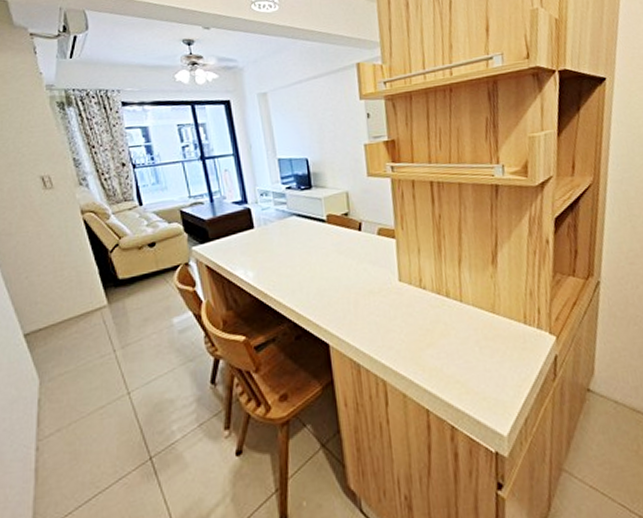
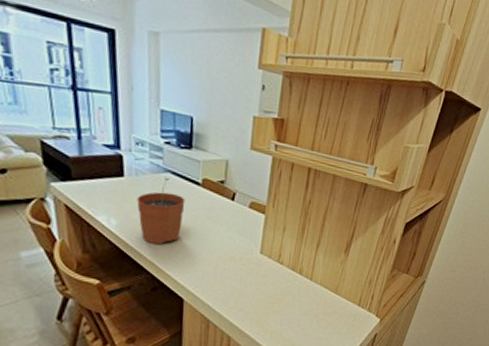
plant pot: none [269,220,315,290] -> present [137,177,185,245]

